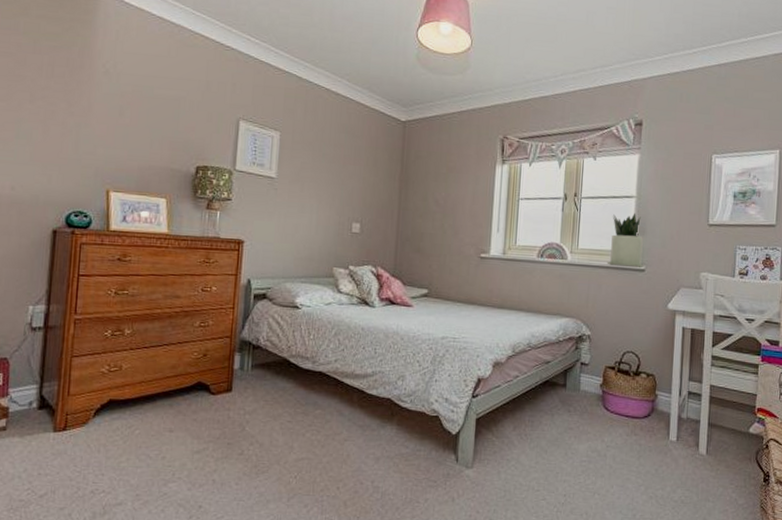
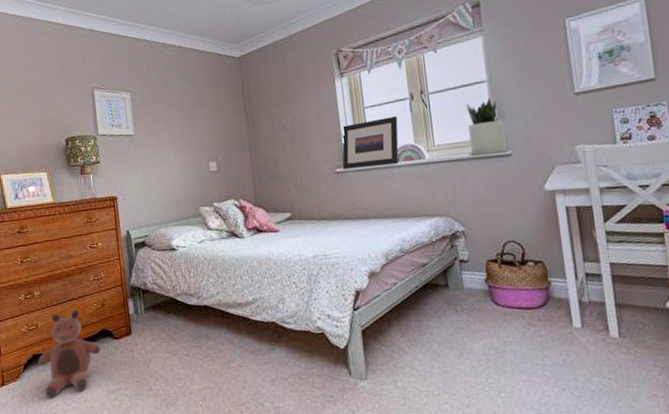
teddy bear: none [114,356,192,451] -> present [38,310,101,398]
picture frame: none [487,212,548,261] -> present [342,116,399,170]

